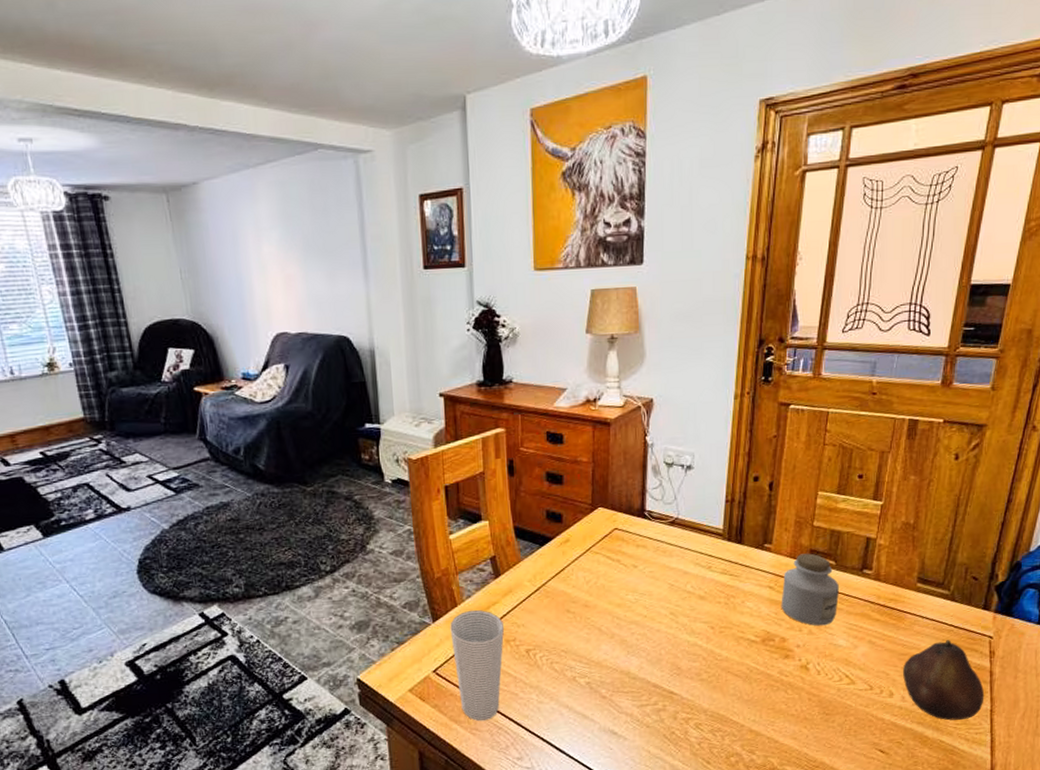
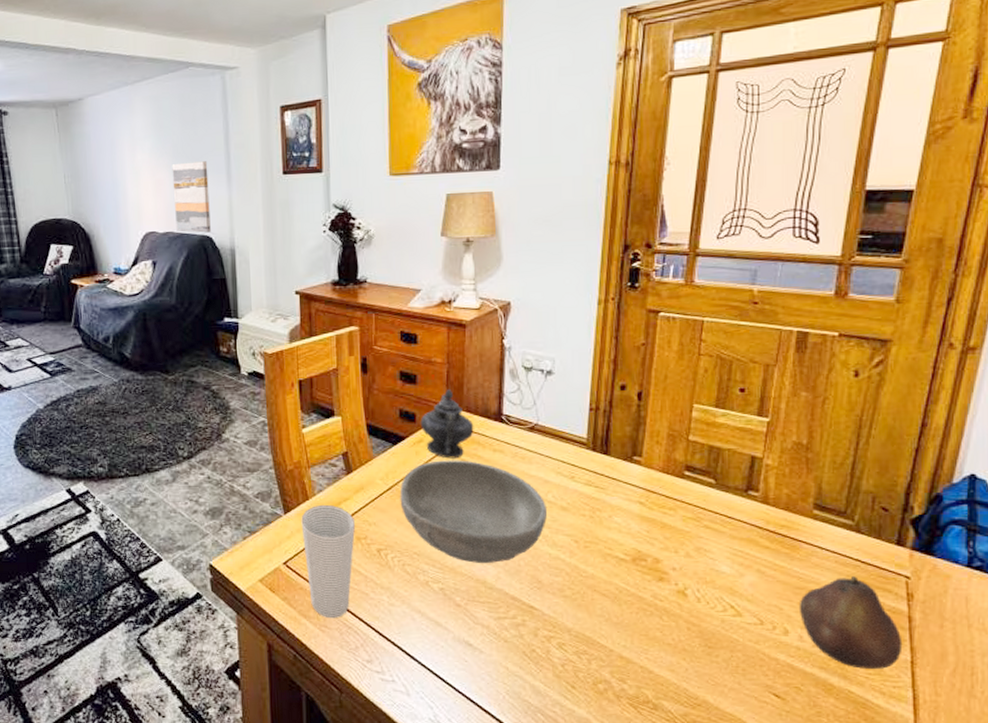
wall art: none [302,254,348,333] -> present [172,161,211,233]
bowl: none [547,557,686,656] -> present [400,460,547,563]
teapot: none [566,488,618,557] -> present [420,390,474,459]
jar: present [781,553,839,626] -> none [653,469,720,549]

